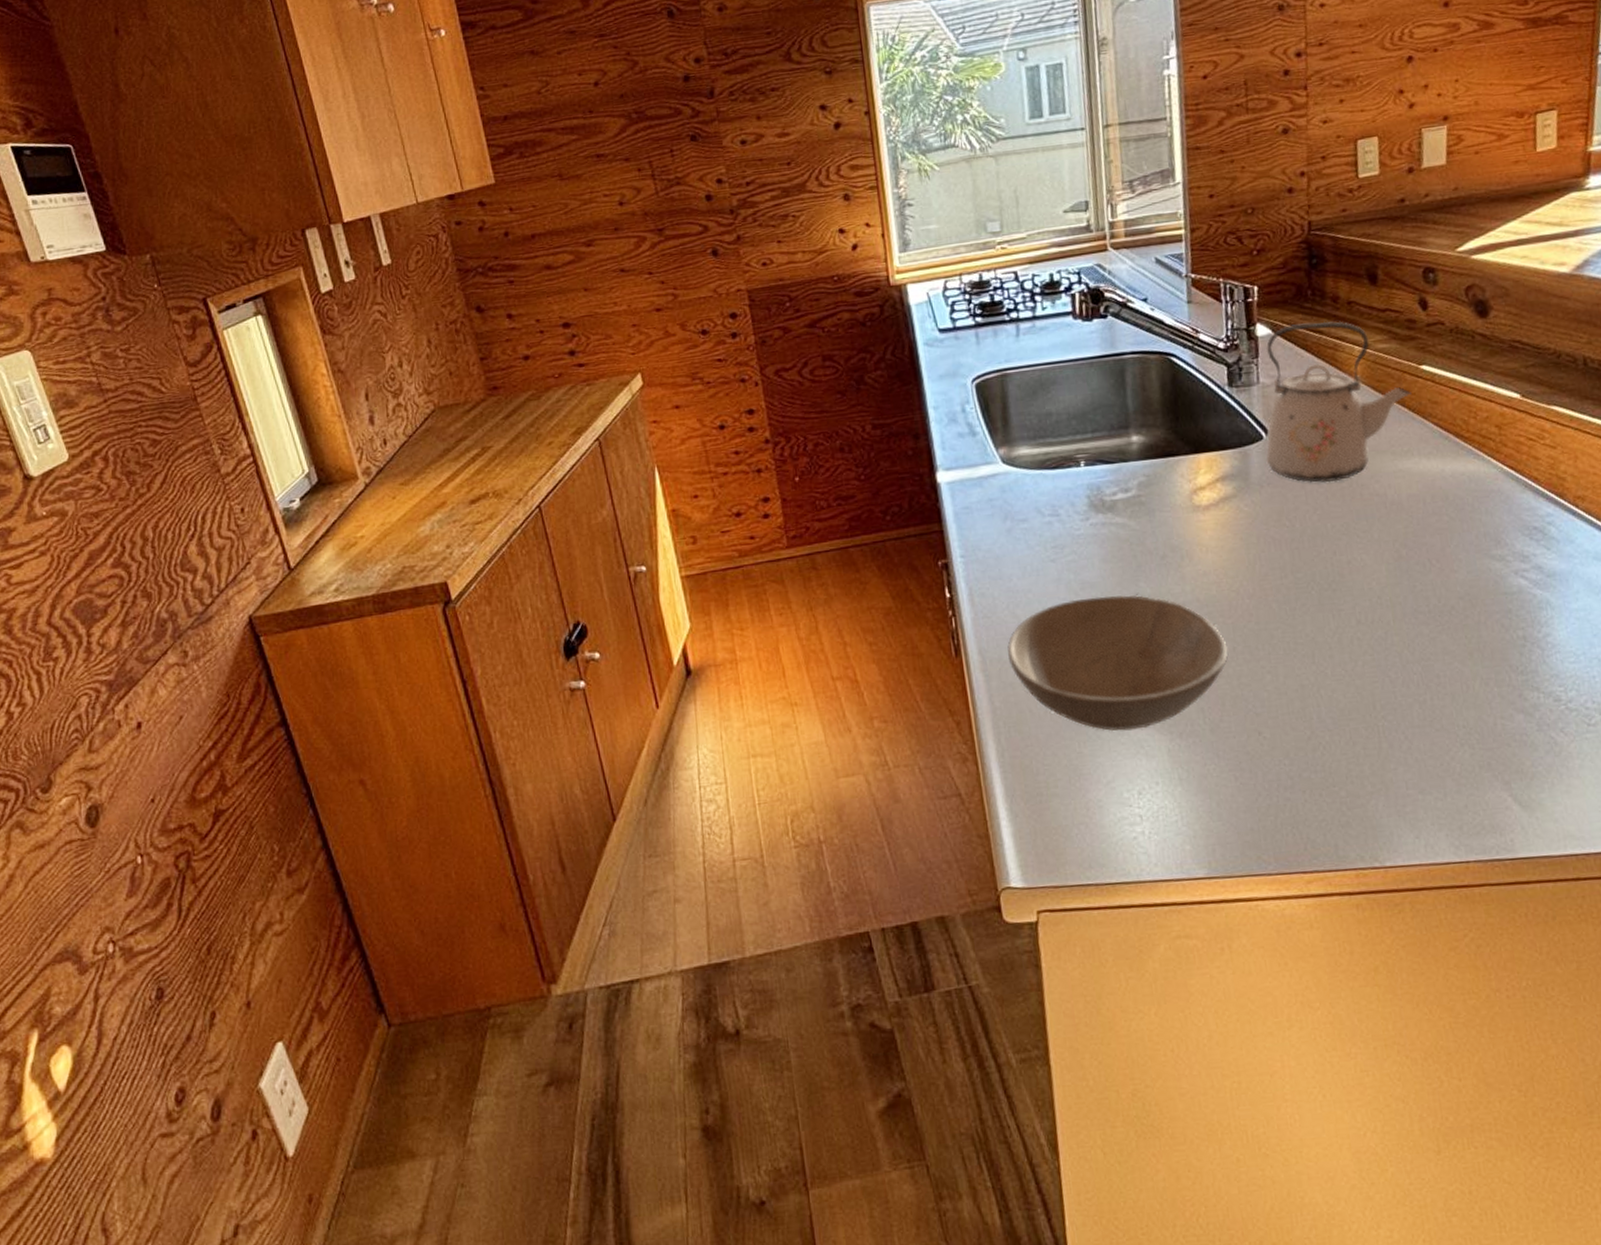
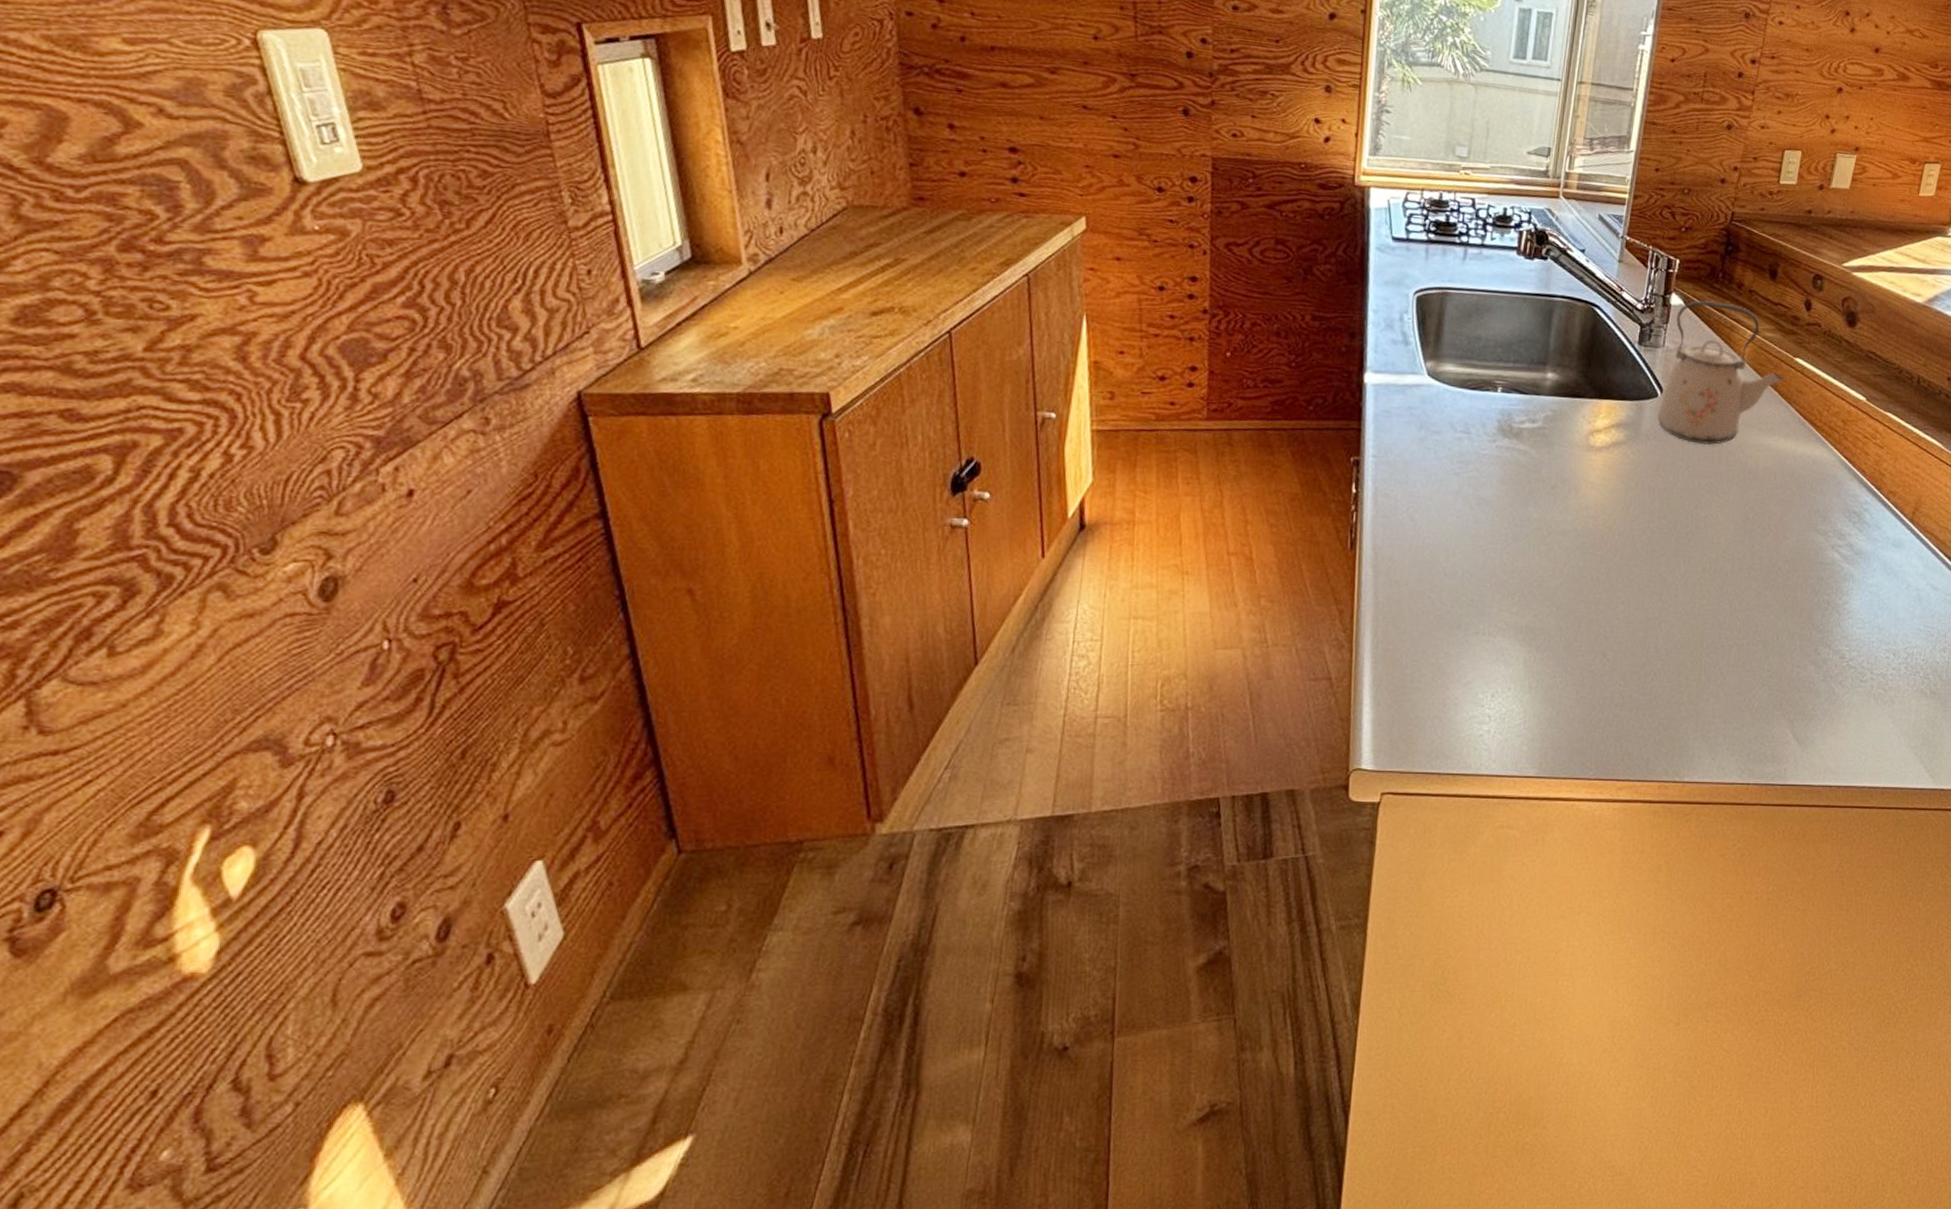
soup bowl: present [1007,595,1229,732] -> none [1399,512,1593,639]

